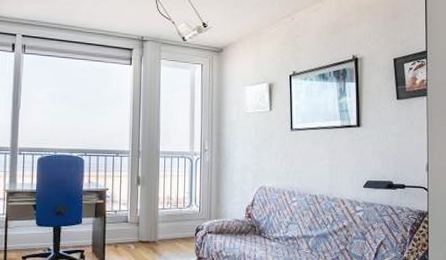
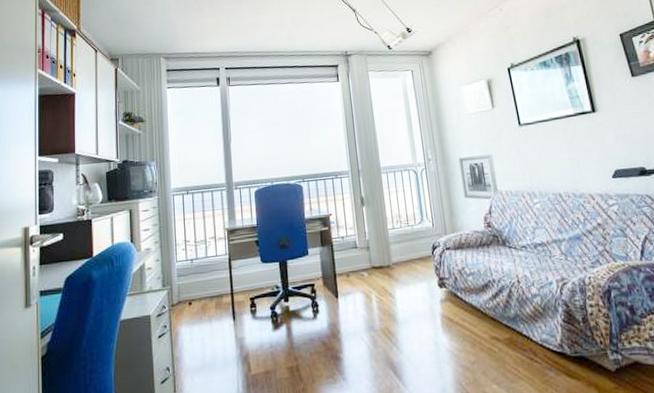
wall art: none [231,152,263,194] -> present [458,154,498,201]

